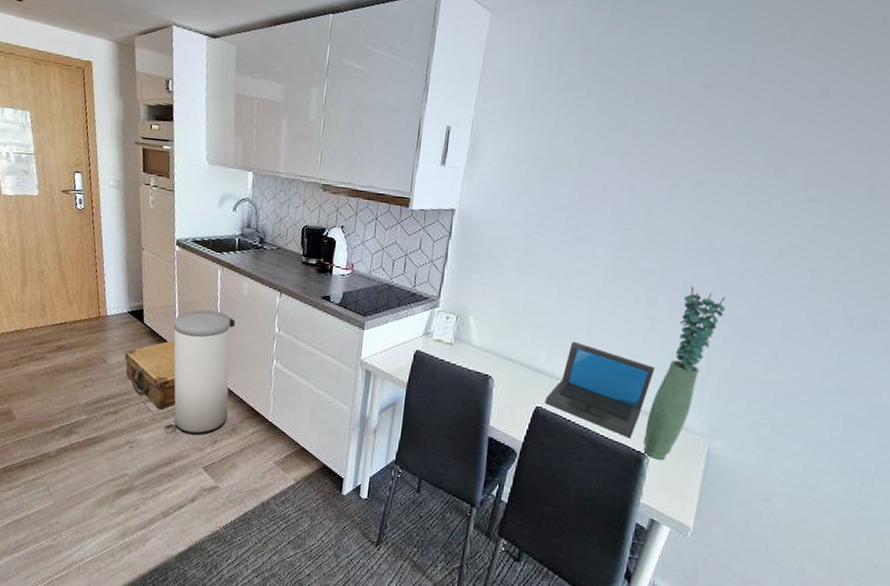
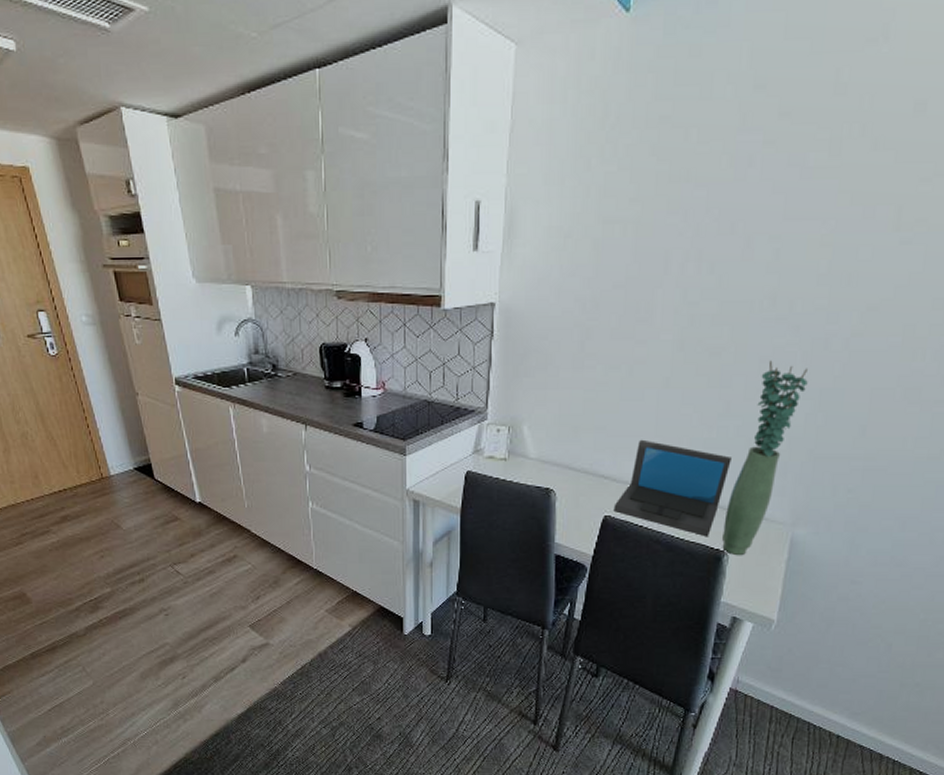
suitcase: present [124,340,176,409] -> none [140,493,206,571]
pedal bin: present [163,310,236,436] -> none [189,455,268,595]

